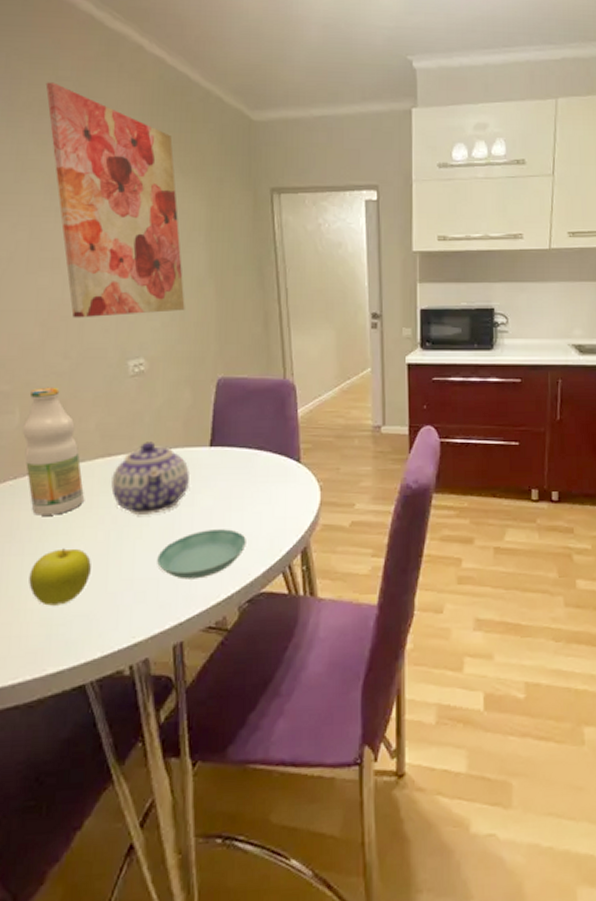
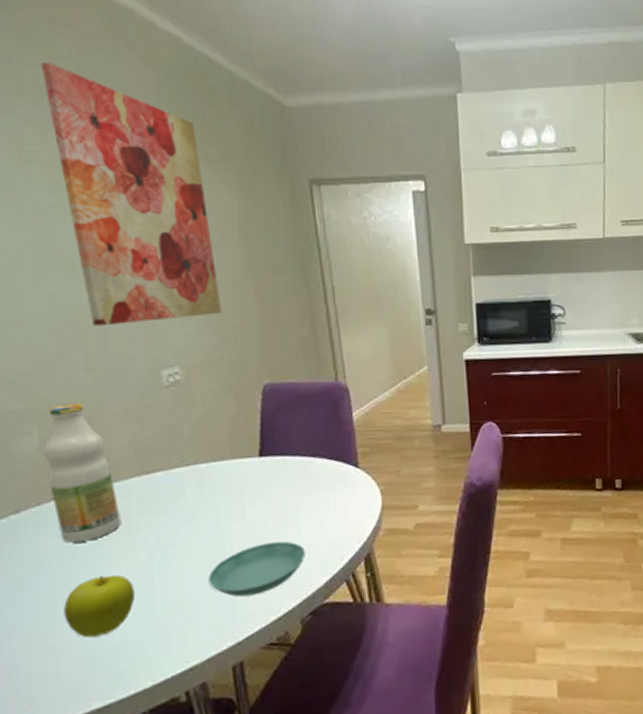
teapot: present [111,442,189,516] -> none [151,455,239,535]

